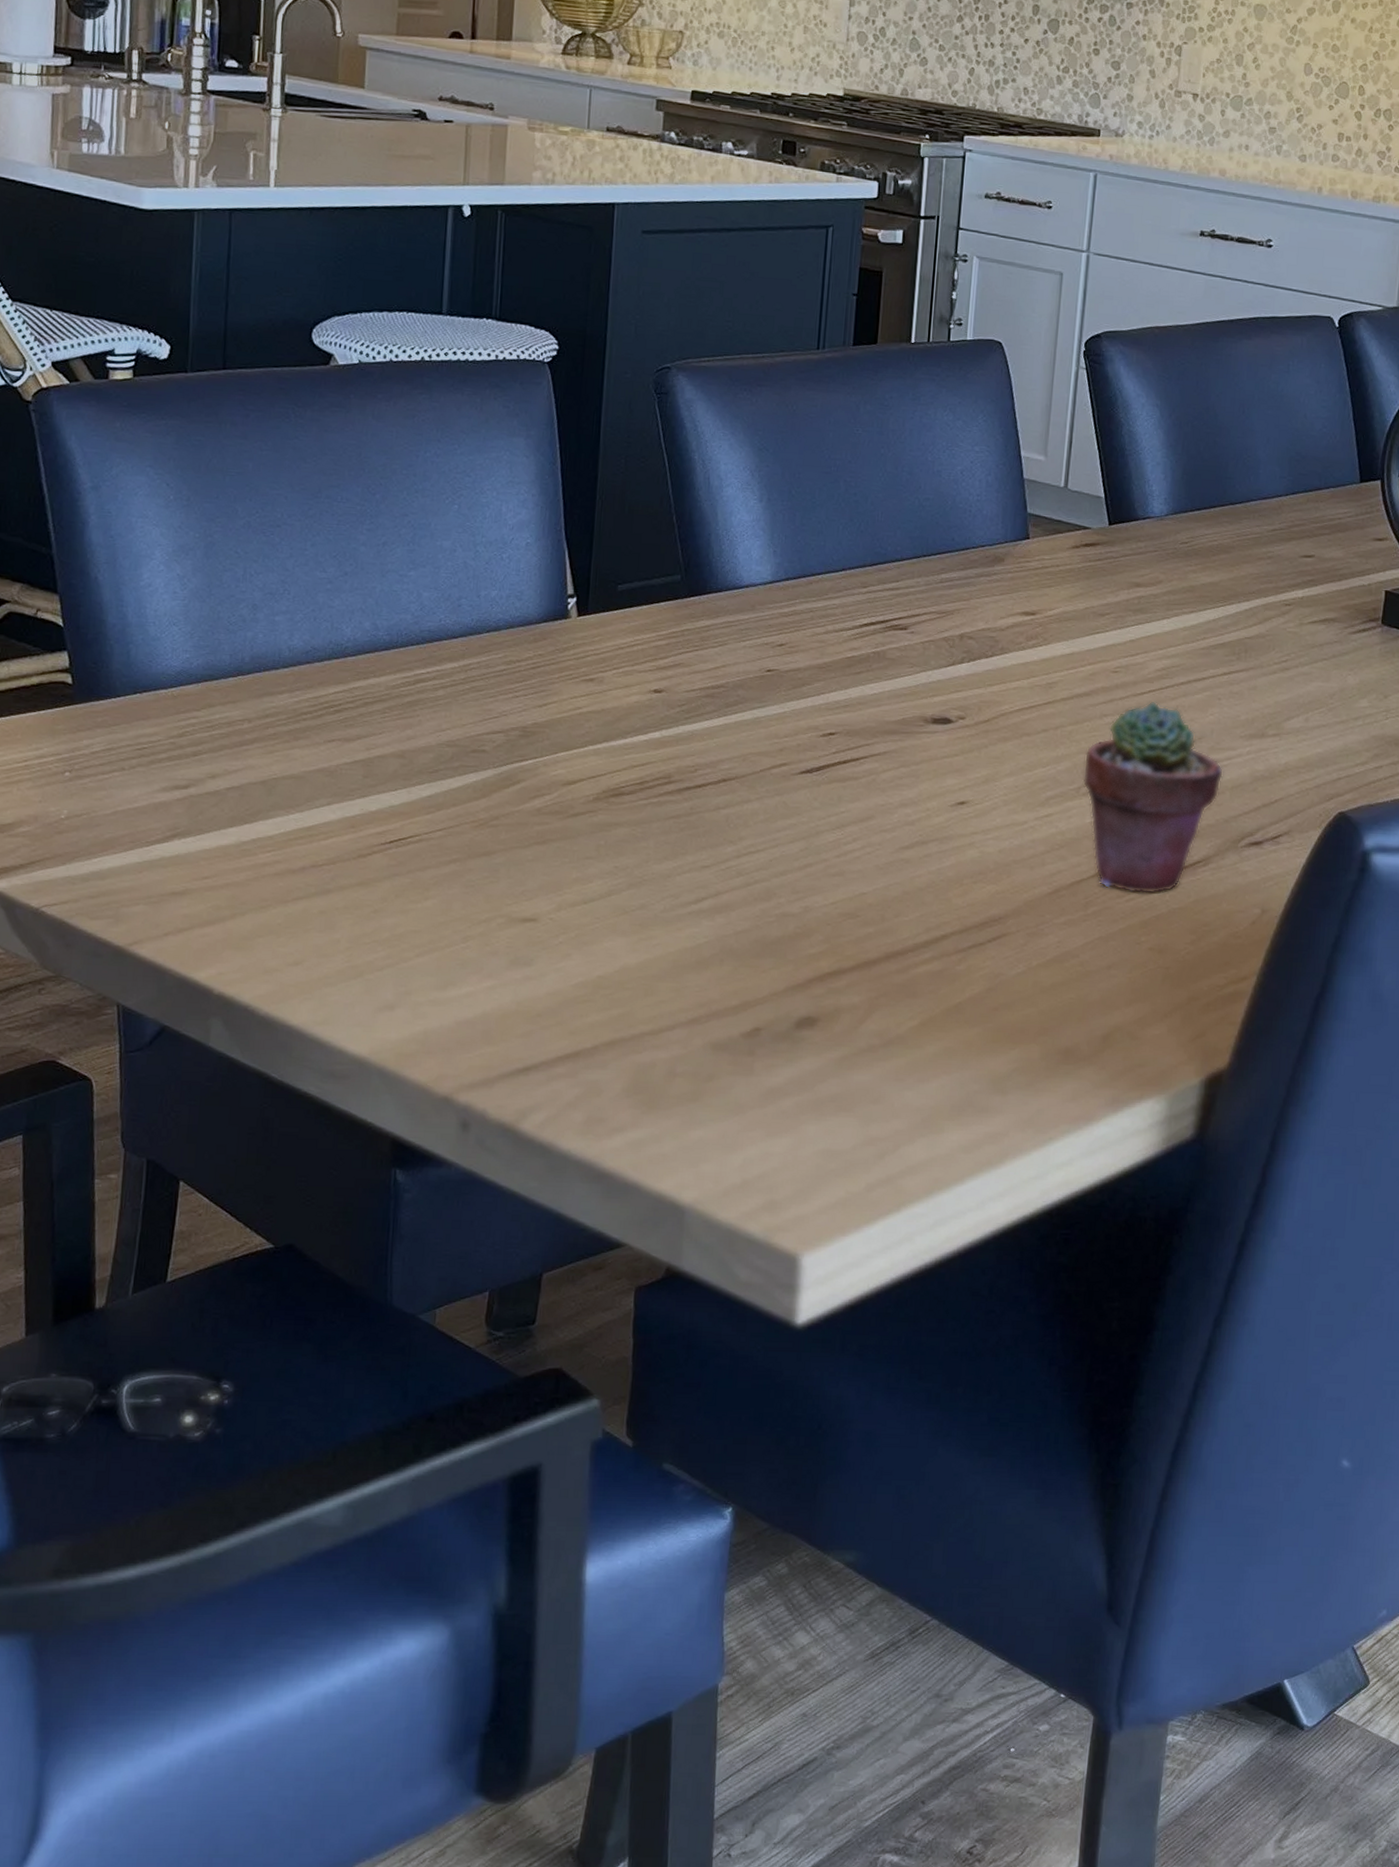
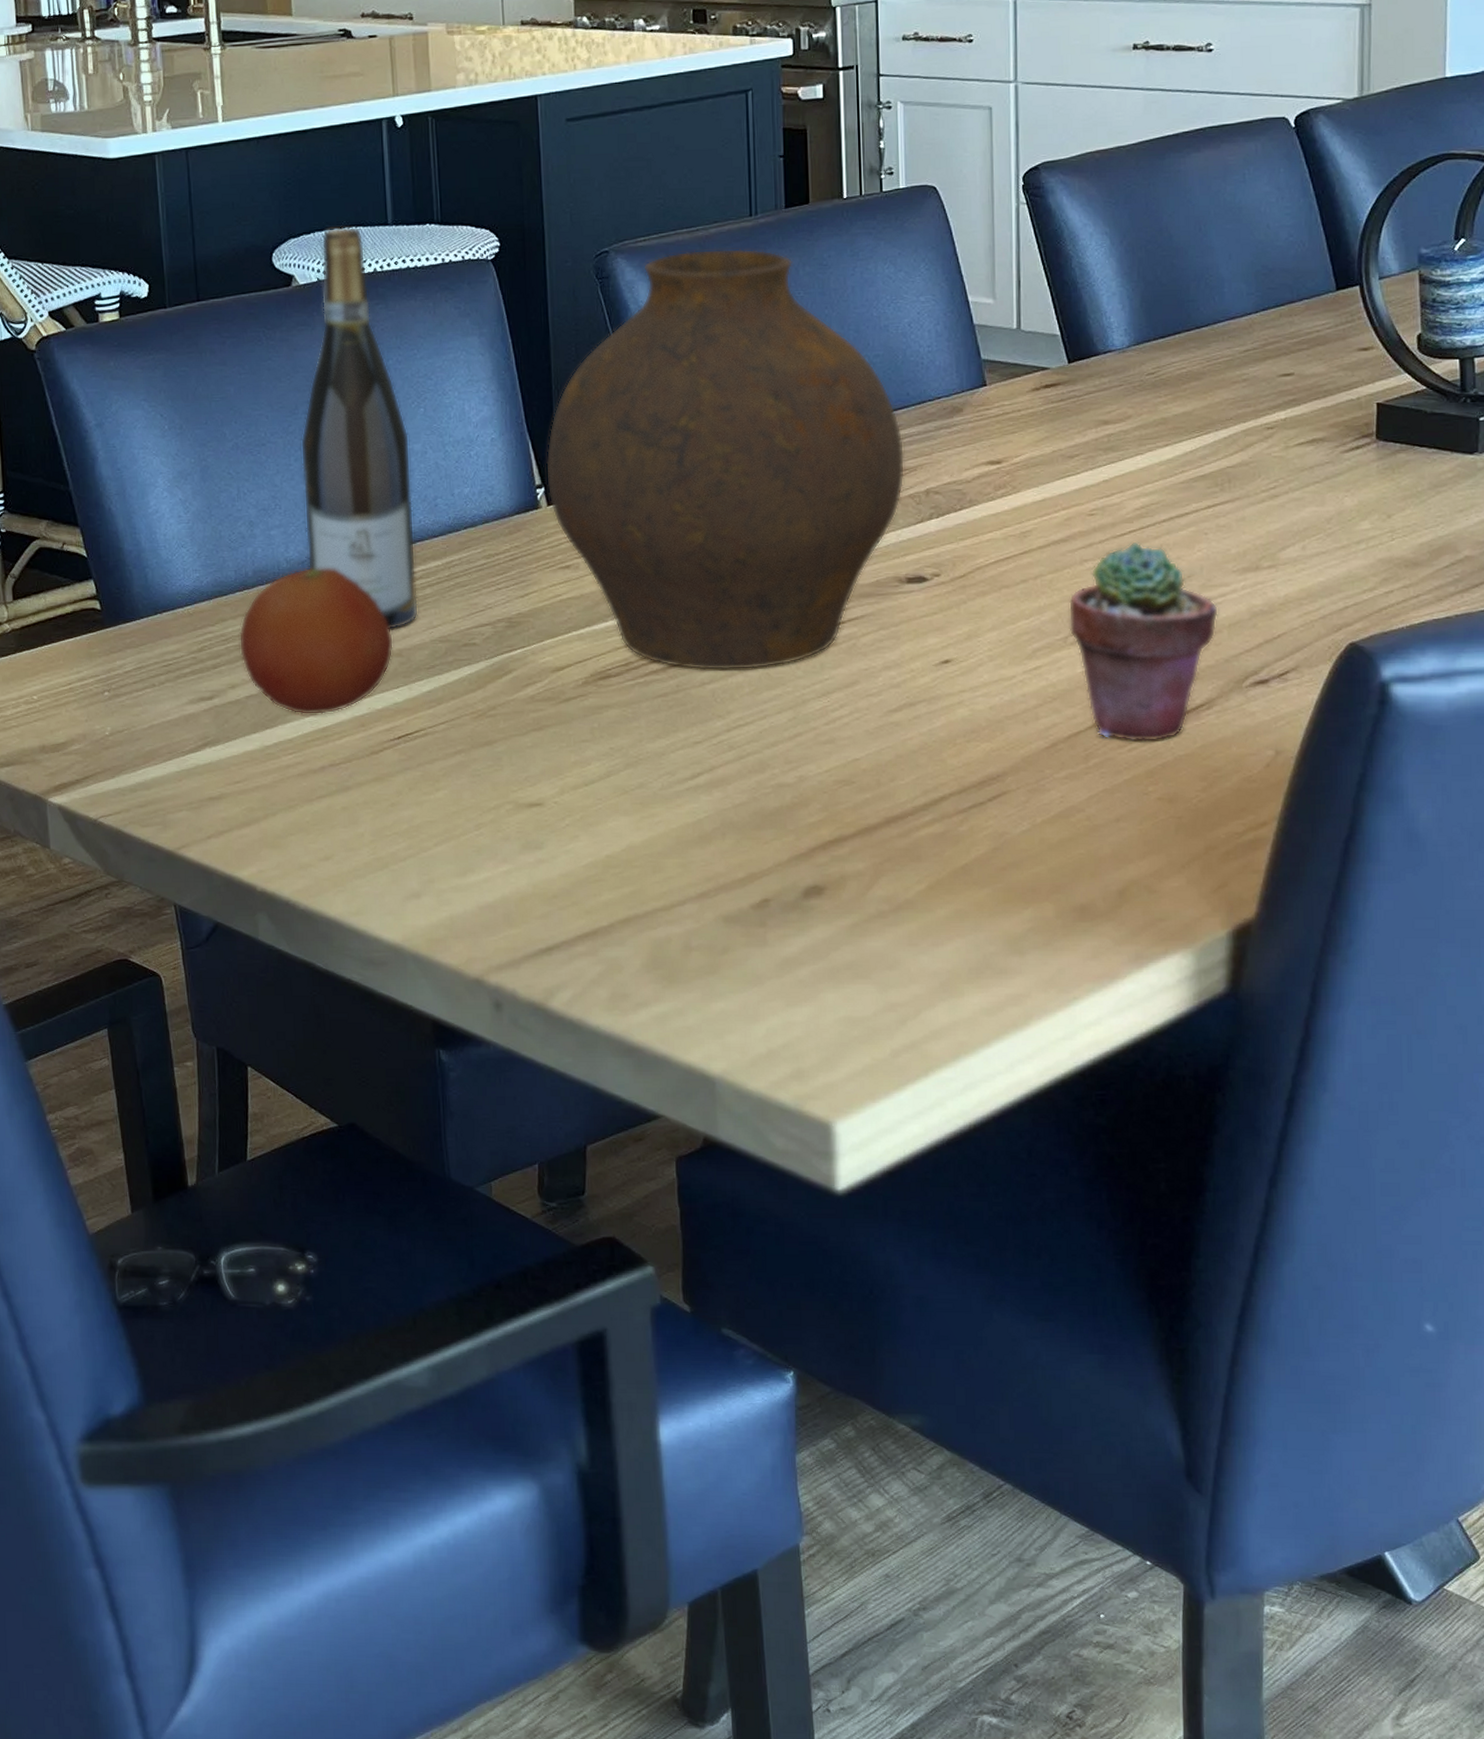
fruit: none [225,658,398,813] -> present [238,567,394,715]
wine bottle: none [312,310,440,730] -> present [300,227,419,630]
vase: none [579,376,944,798] -> present [545,248,905,671]

